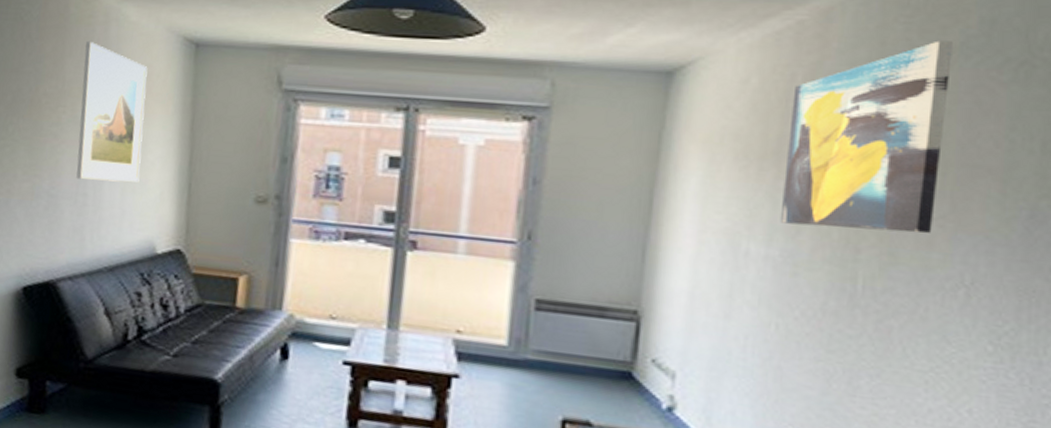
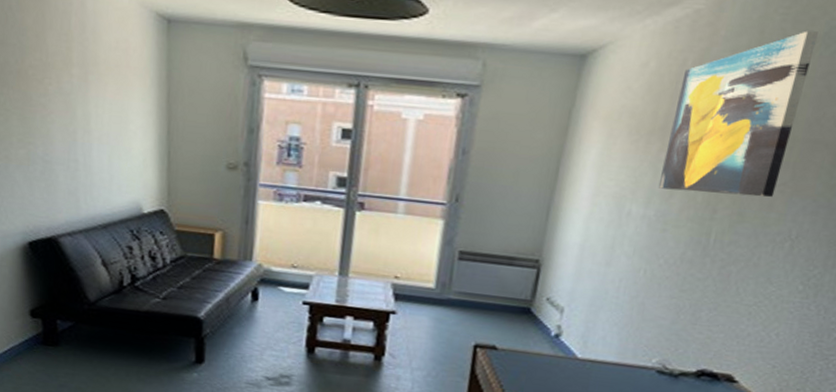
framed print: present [76,40,148,183] -> none [64,14,125,150]

